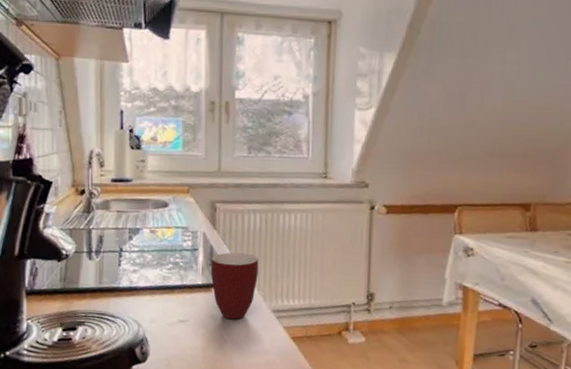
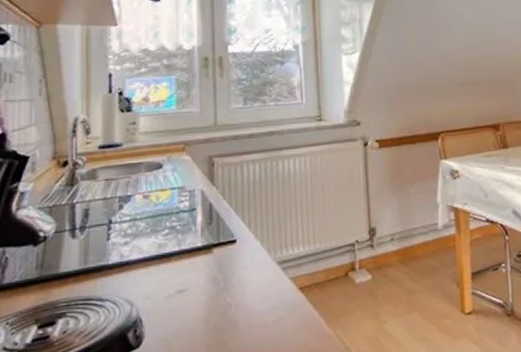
mug: present [210,252,259,319] -> none [210,205,261,279]

